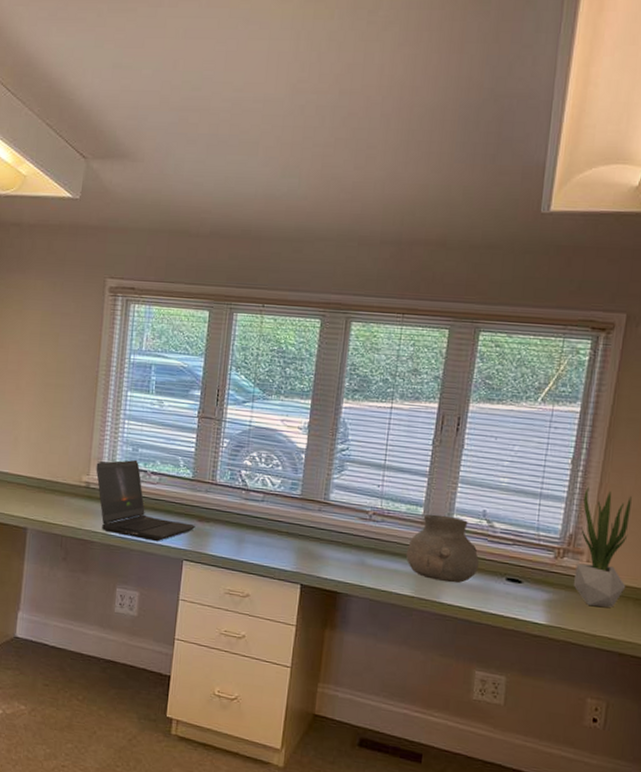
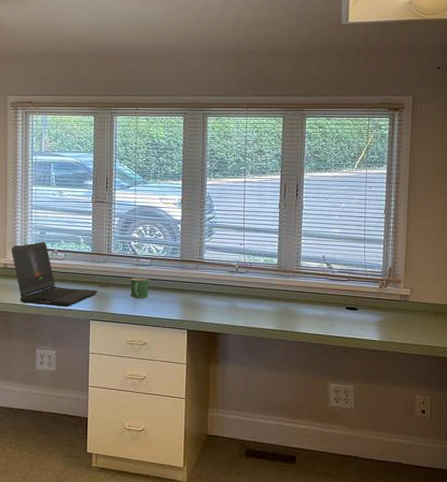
mug: none [235,514,259,541] -> present [131,277,149,298]
vase: present [405,514,479,583] -> none [267,263,323,316]
potted plant: present [573,487,632,608] -> none [395,230,435,322]

